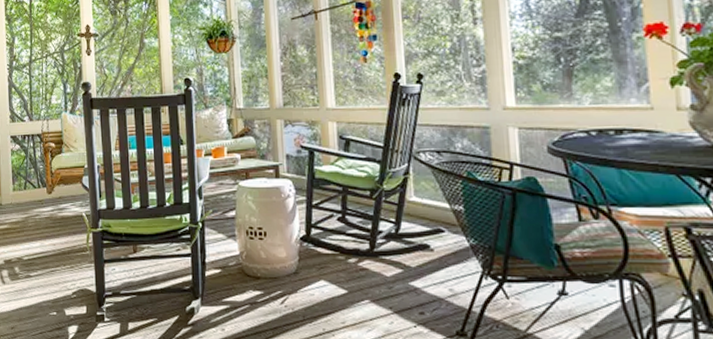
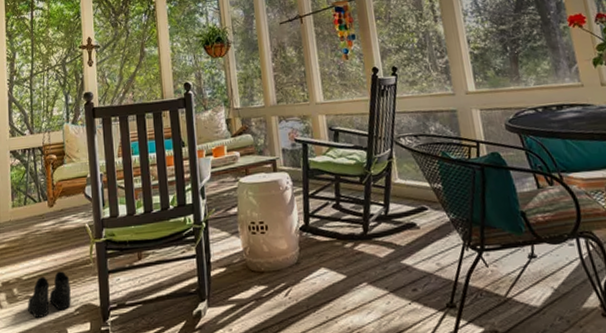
boots: none [28,256,69,297] -> present [28,271,71,318]

